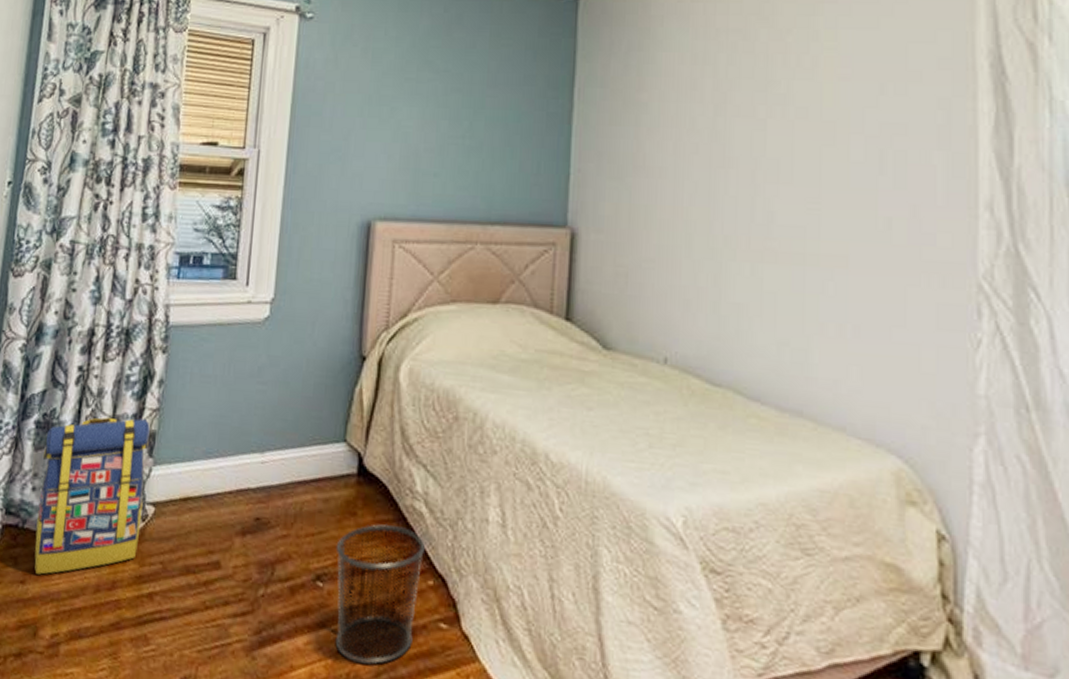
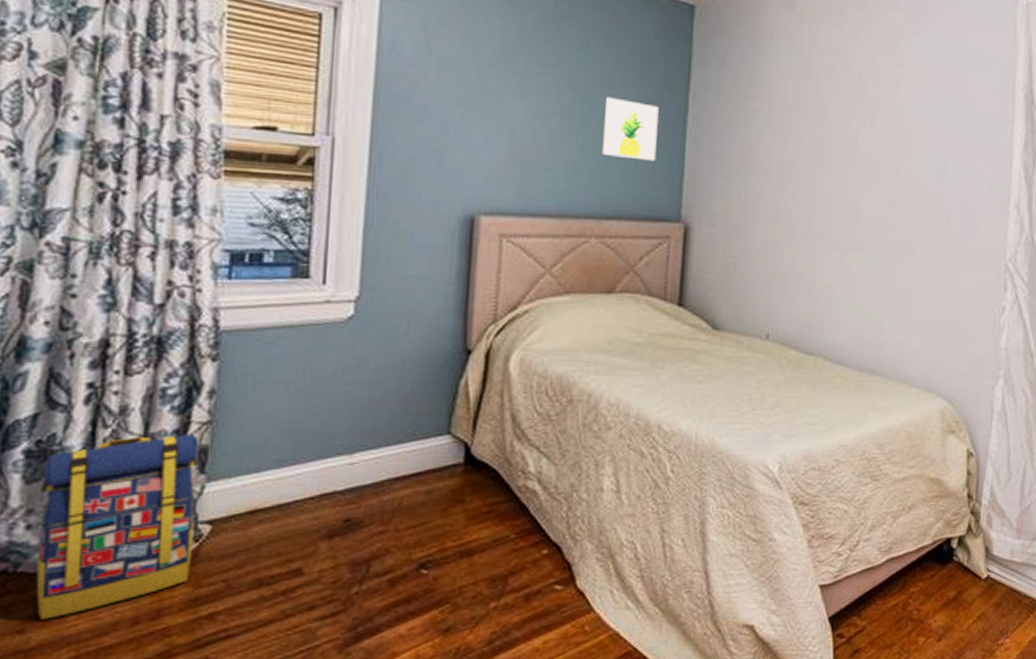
waste bin: present [335,524,426,665] -> none [441,506,540,636]
wall art: none [487,98,543,163] -> present [601,96,659,161]

